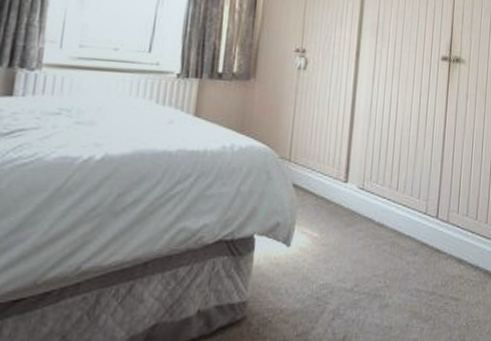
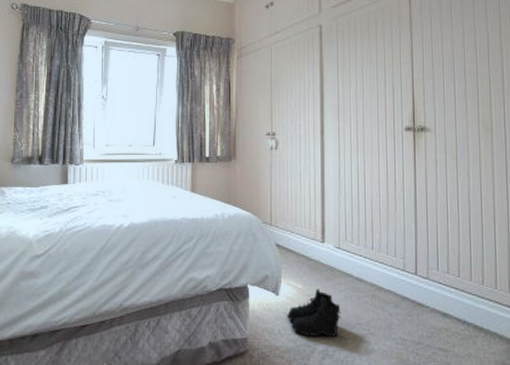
boots: none [297,237,358,295] -> present [287,288,341,338]

